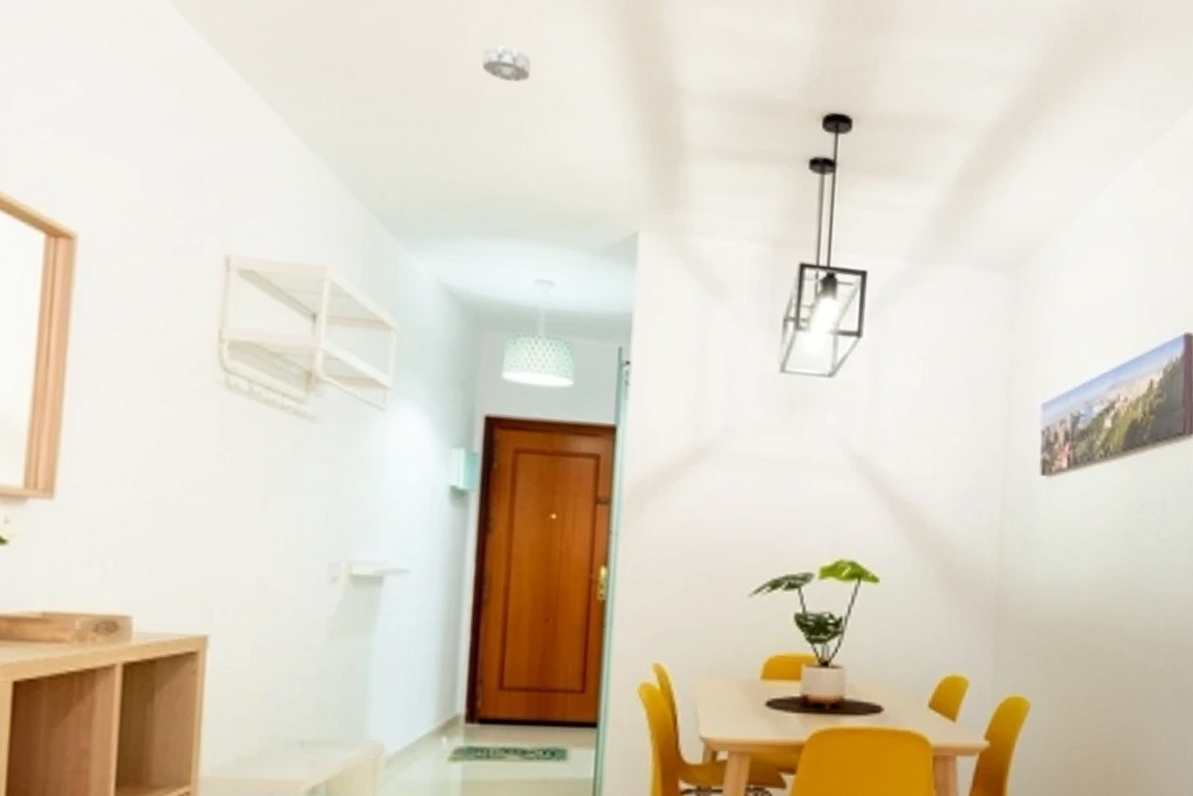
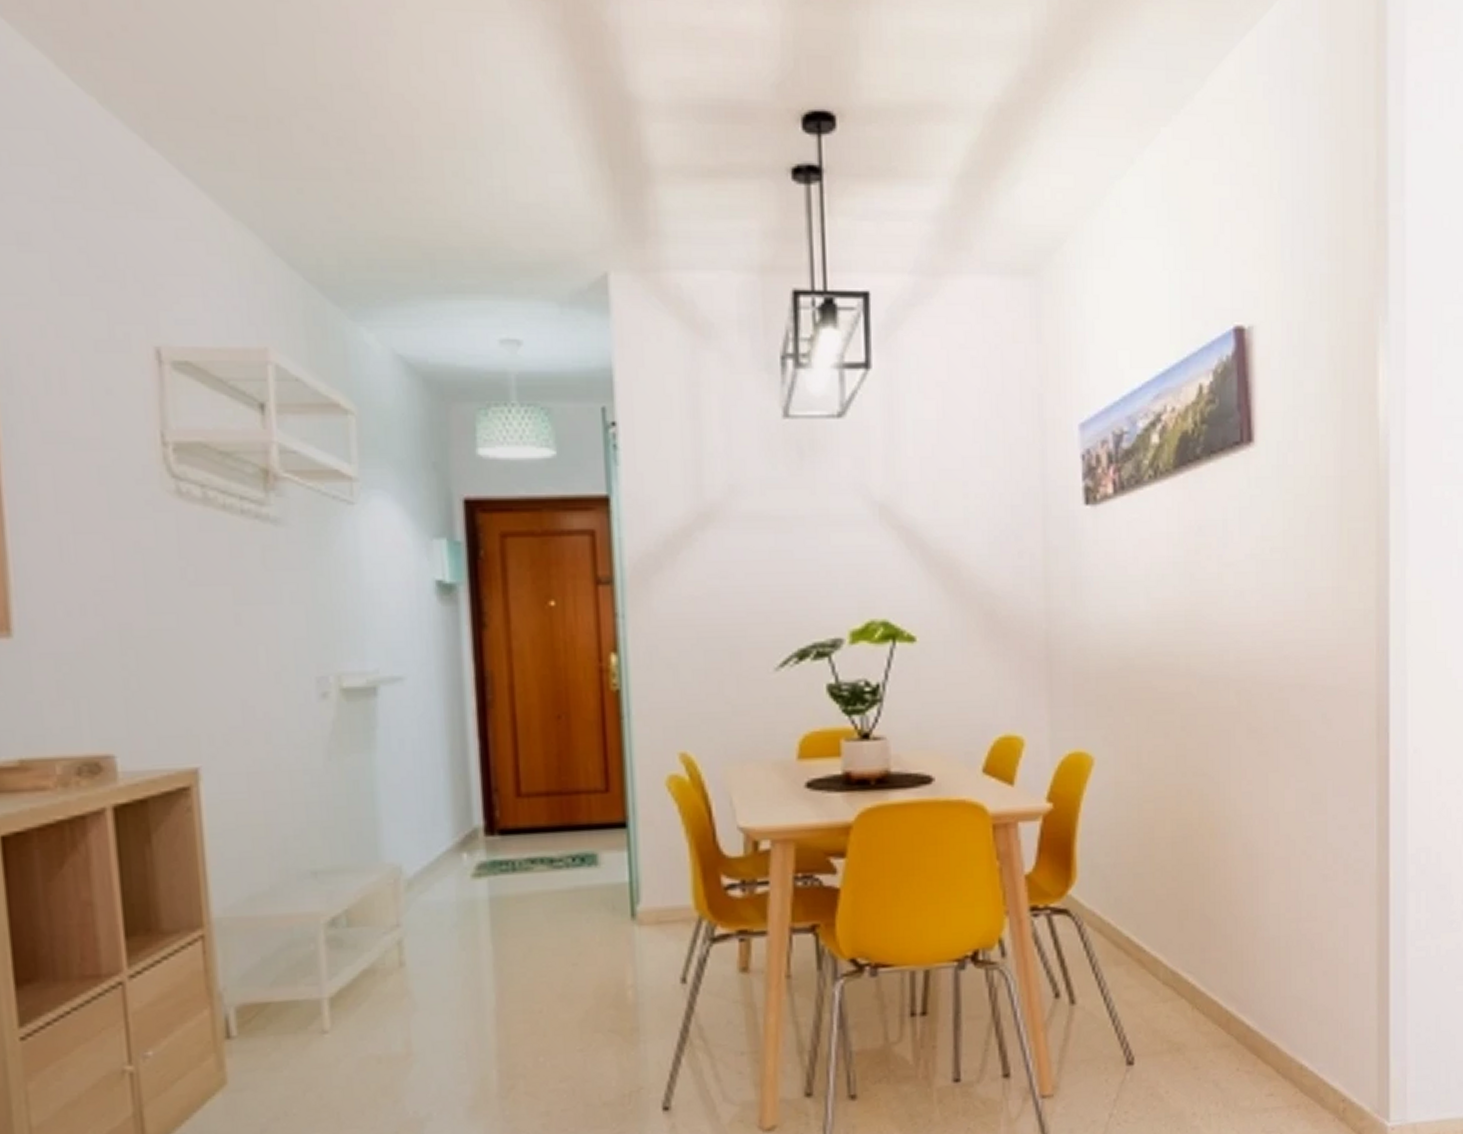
smoke detector: present [482,45,531,82] -> none [409,71,465,112]

